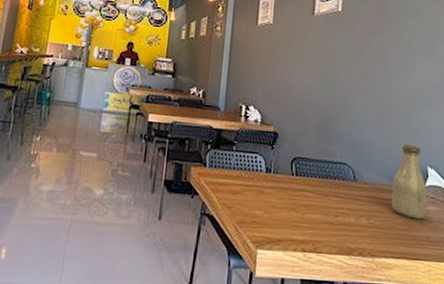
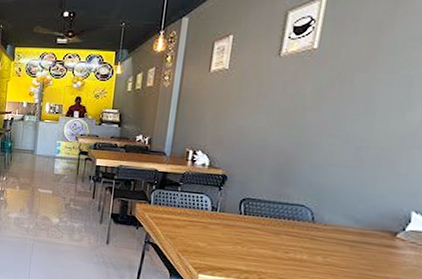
bottle: present [392,143,427,220] -> none [356,187,407,263]

